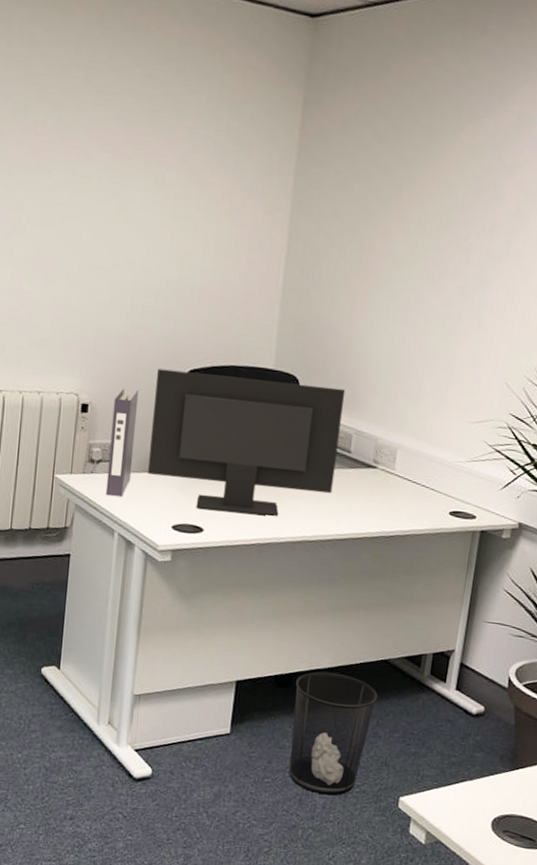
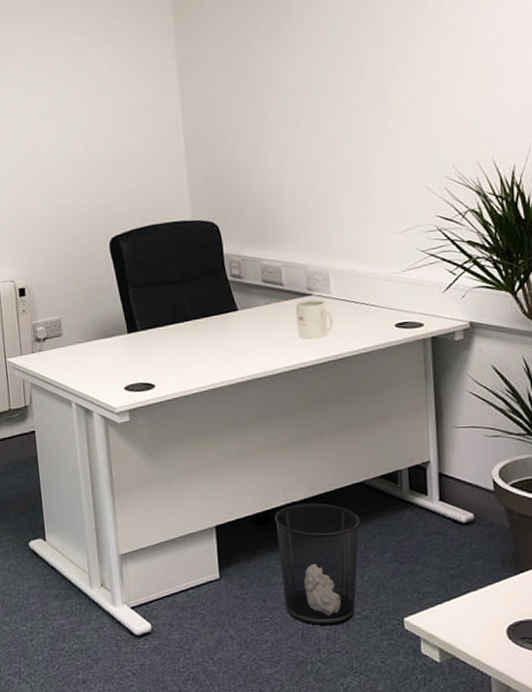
binder: present [105,388,139,497] -> none [47,265,78,370]
computer monitor: present [148,368,346,517] -> none [82,225,273,367]
mug: none [354,472,393,513] -> present [295,299,334,340]

